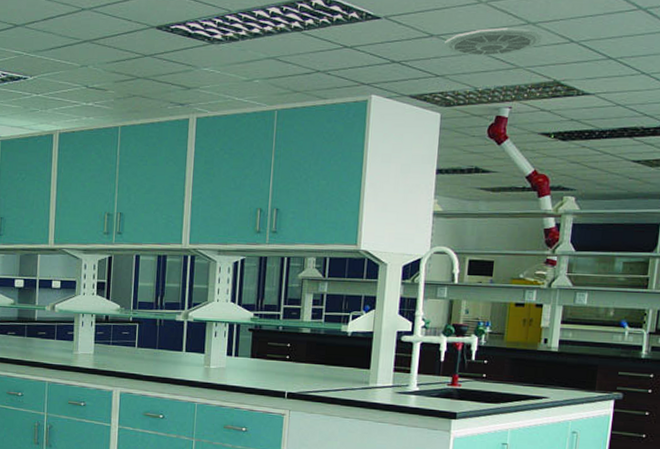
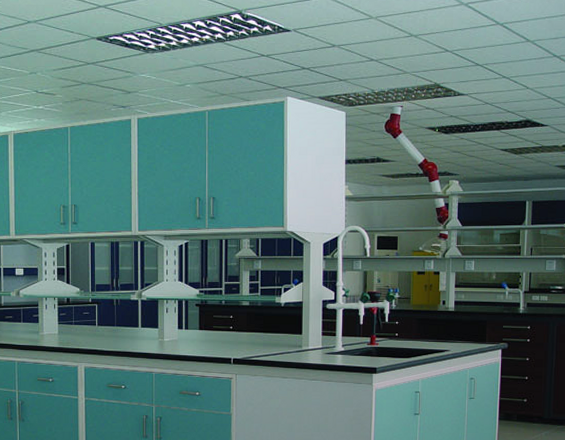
ceiling vent: present [444,27,542,57] -> none [345,39,423,64]

